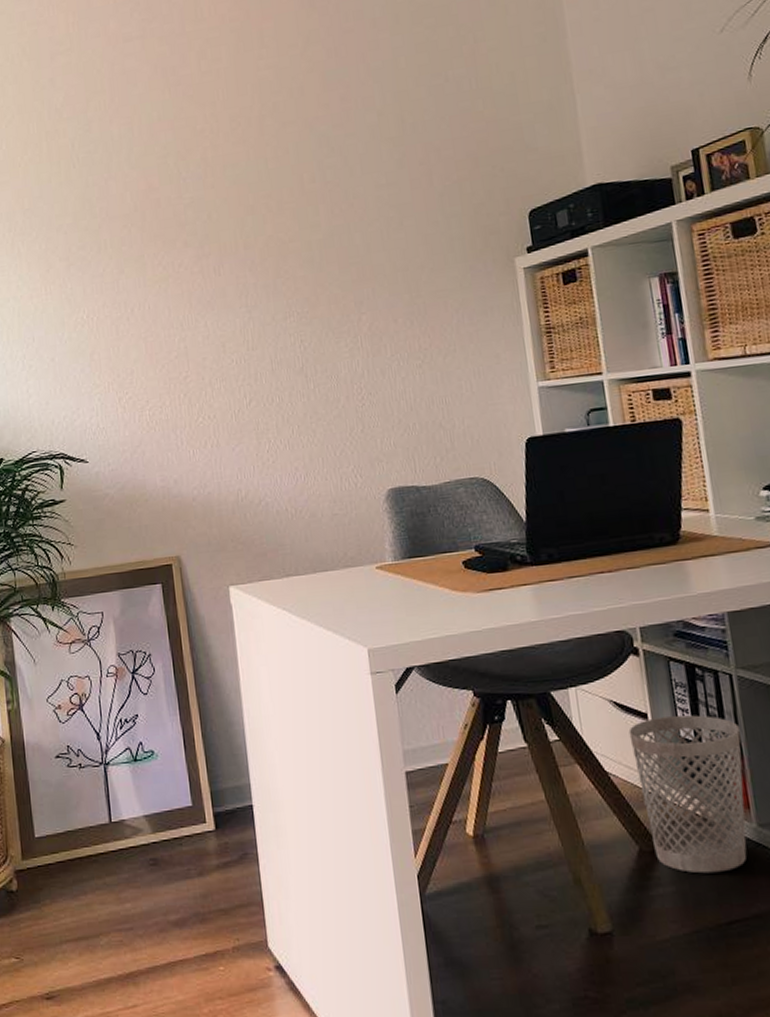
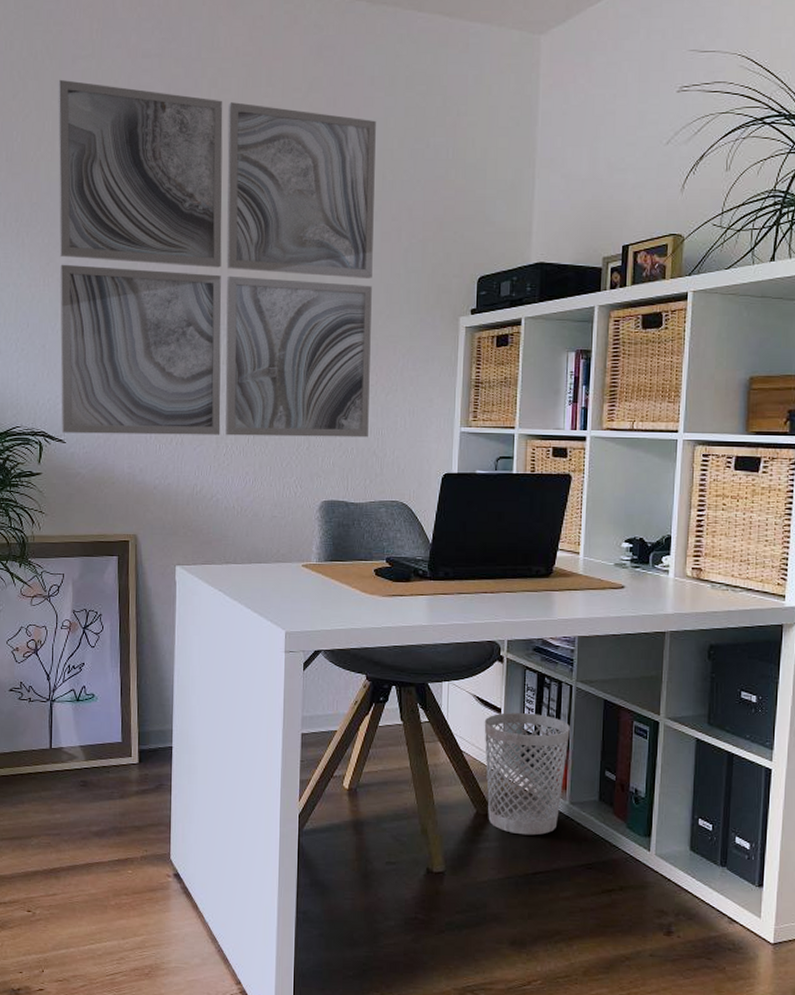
wall art: none [38,63,431,452] -> present [58,79,376,438]

